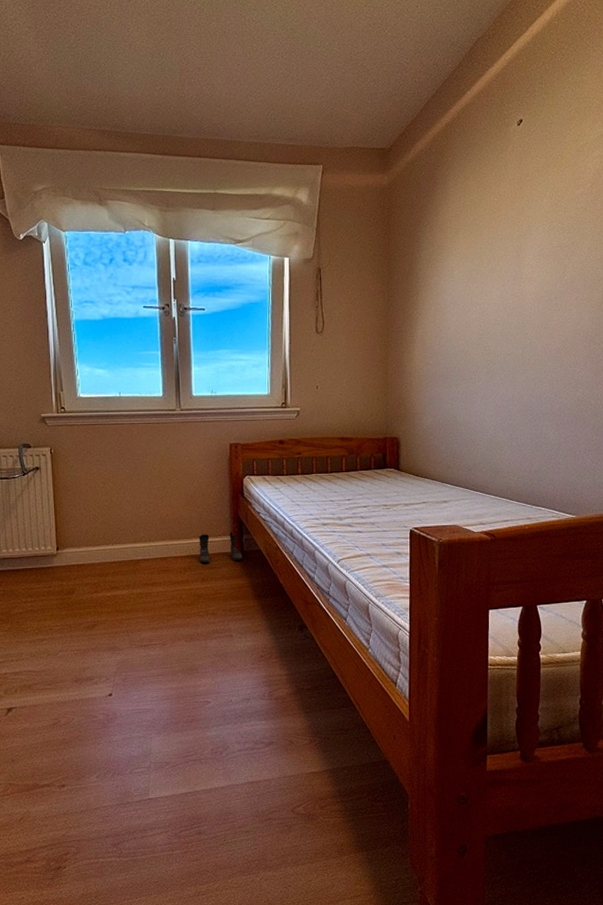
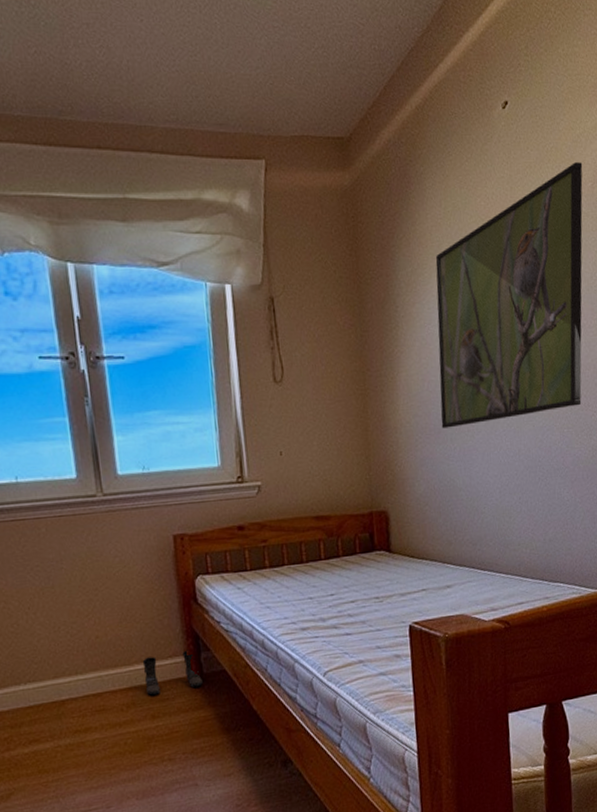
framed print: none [448,167,584,375] -> present [435,162,583,429]

